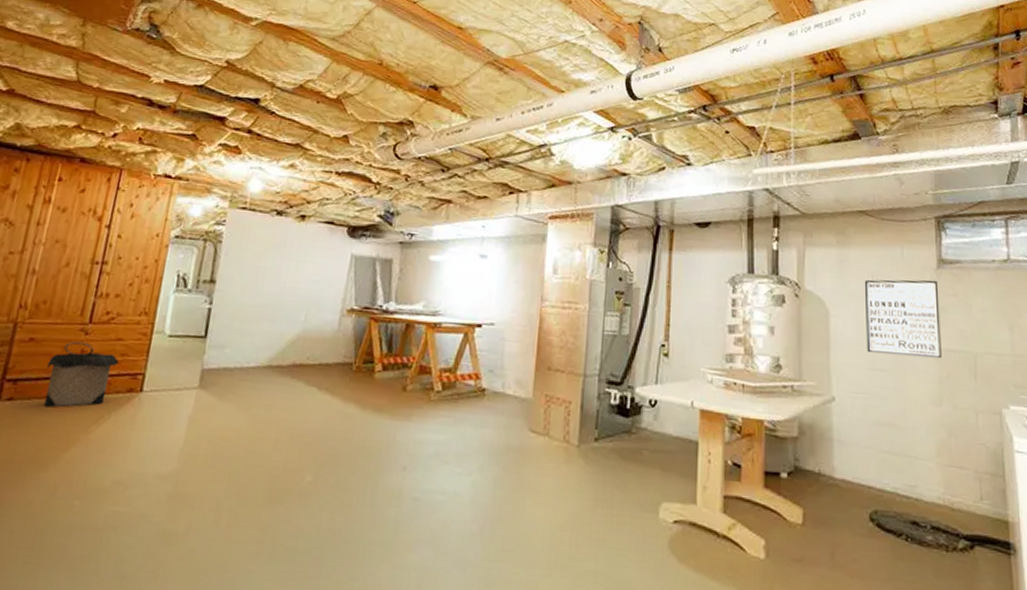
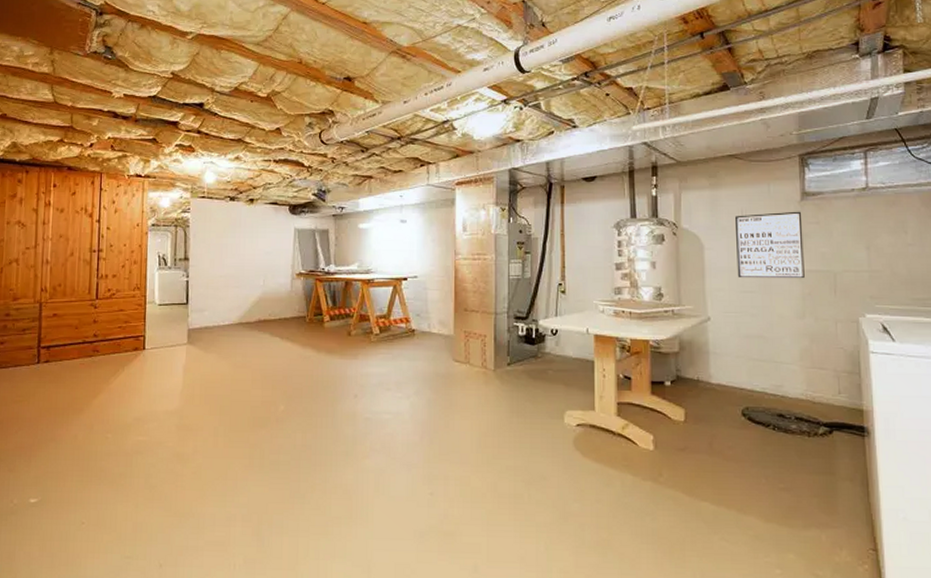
laundry hamper: present [43,341,119,407] -> none [70,314,124,366]

